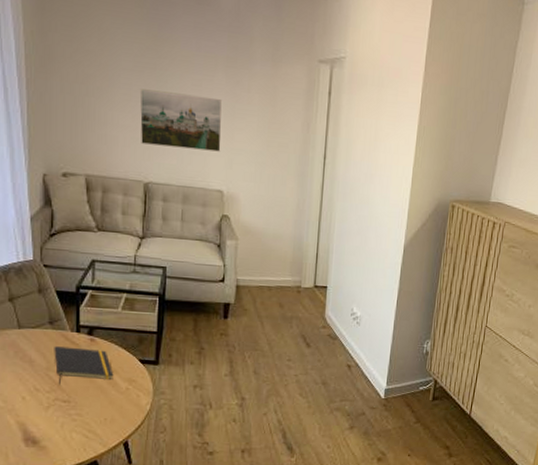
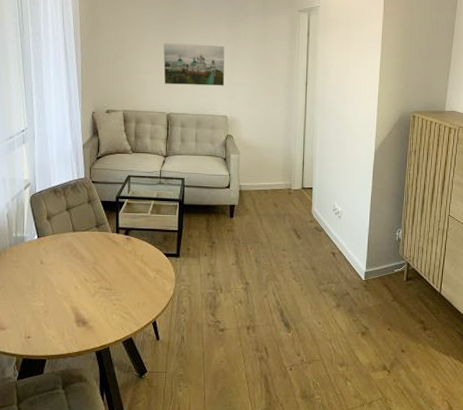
notepad: present [54,346,114,385] -> none [99,245,145,276]

